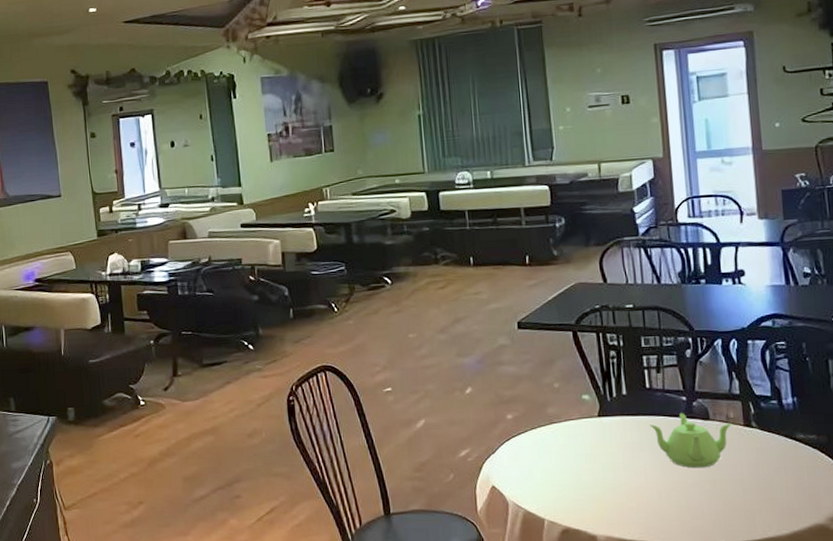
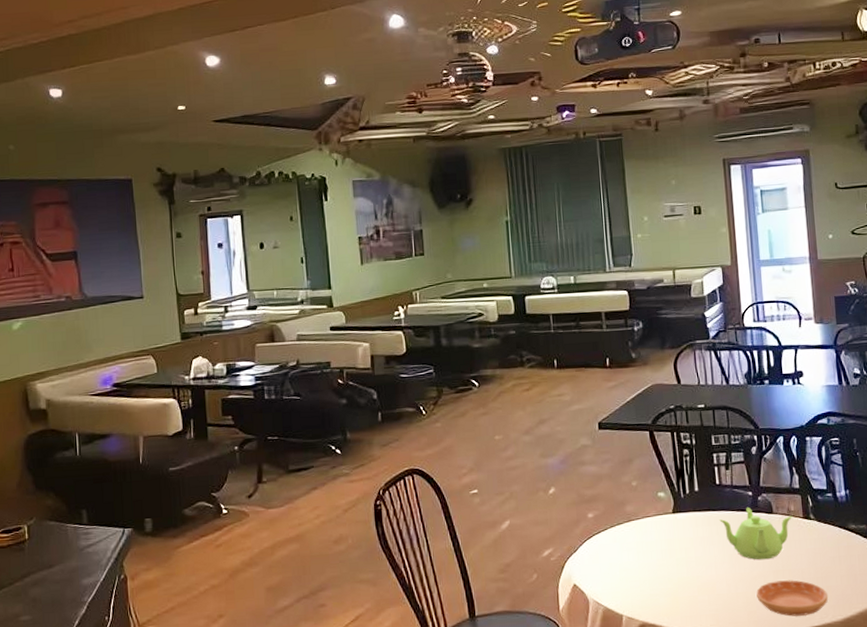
saucer: none [691,490,773,528] -> present [756,580,829,617]

